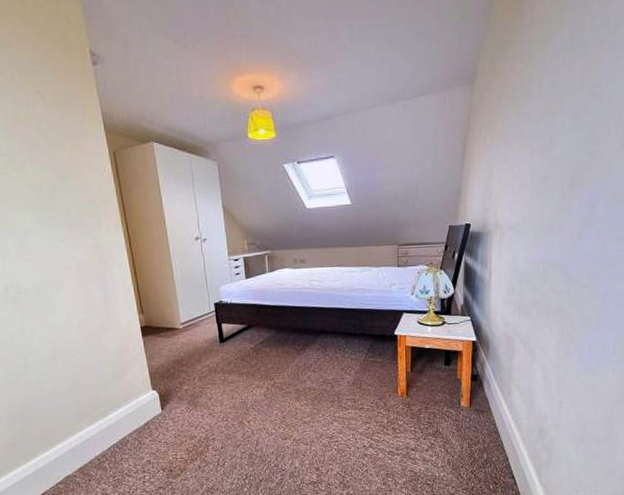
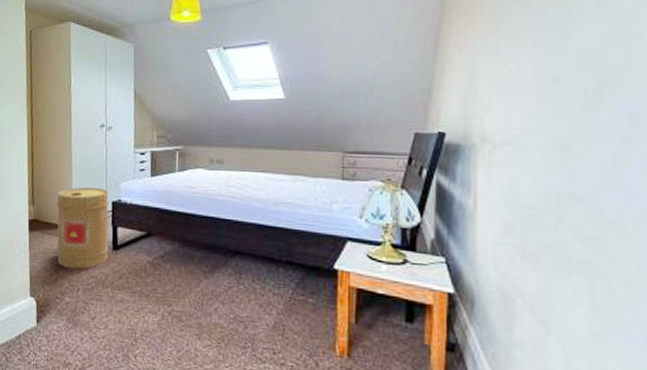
basket: none [164,292,217,363] -> present [56,187,109,270]

